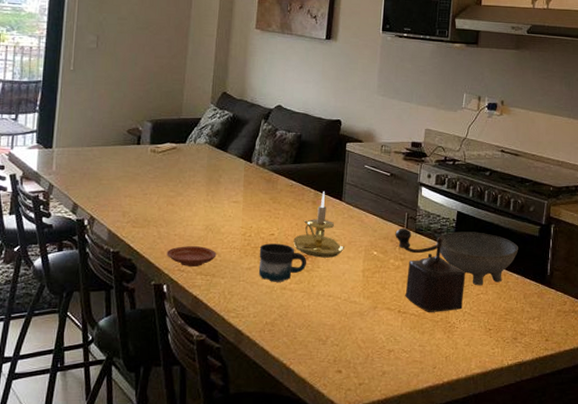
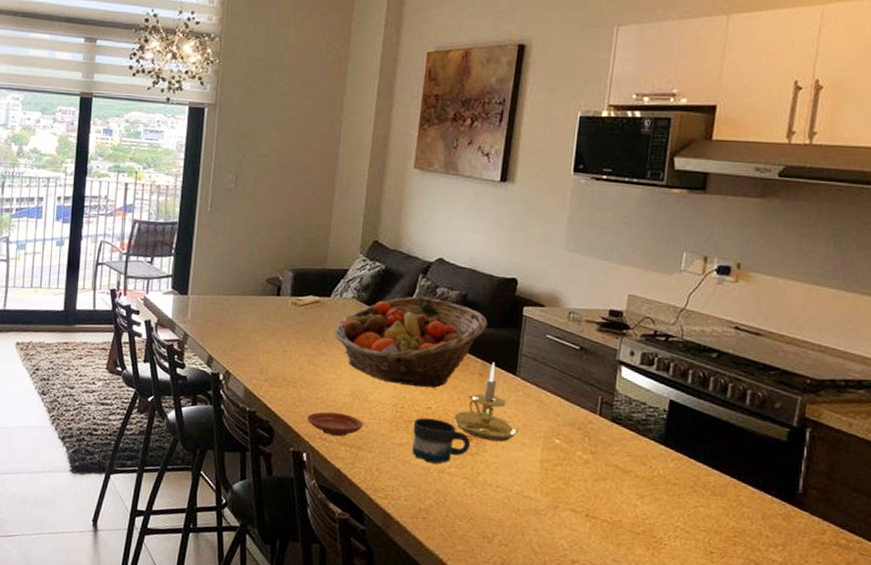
fruit basket: none [189,139,318,218] -> present [334,296,488,389]
pepper mill: present [395,227,466,312] -> none [584,414,680,523]
bowl: present [437,231,519,286] -> none [640,425,757,497]

